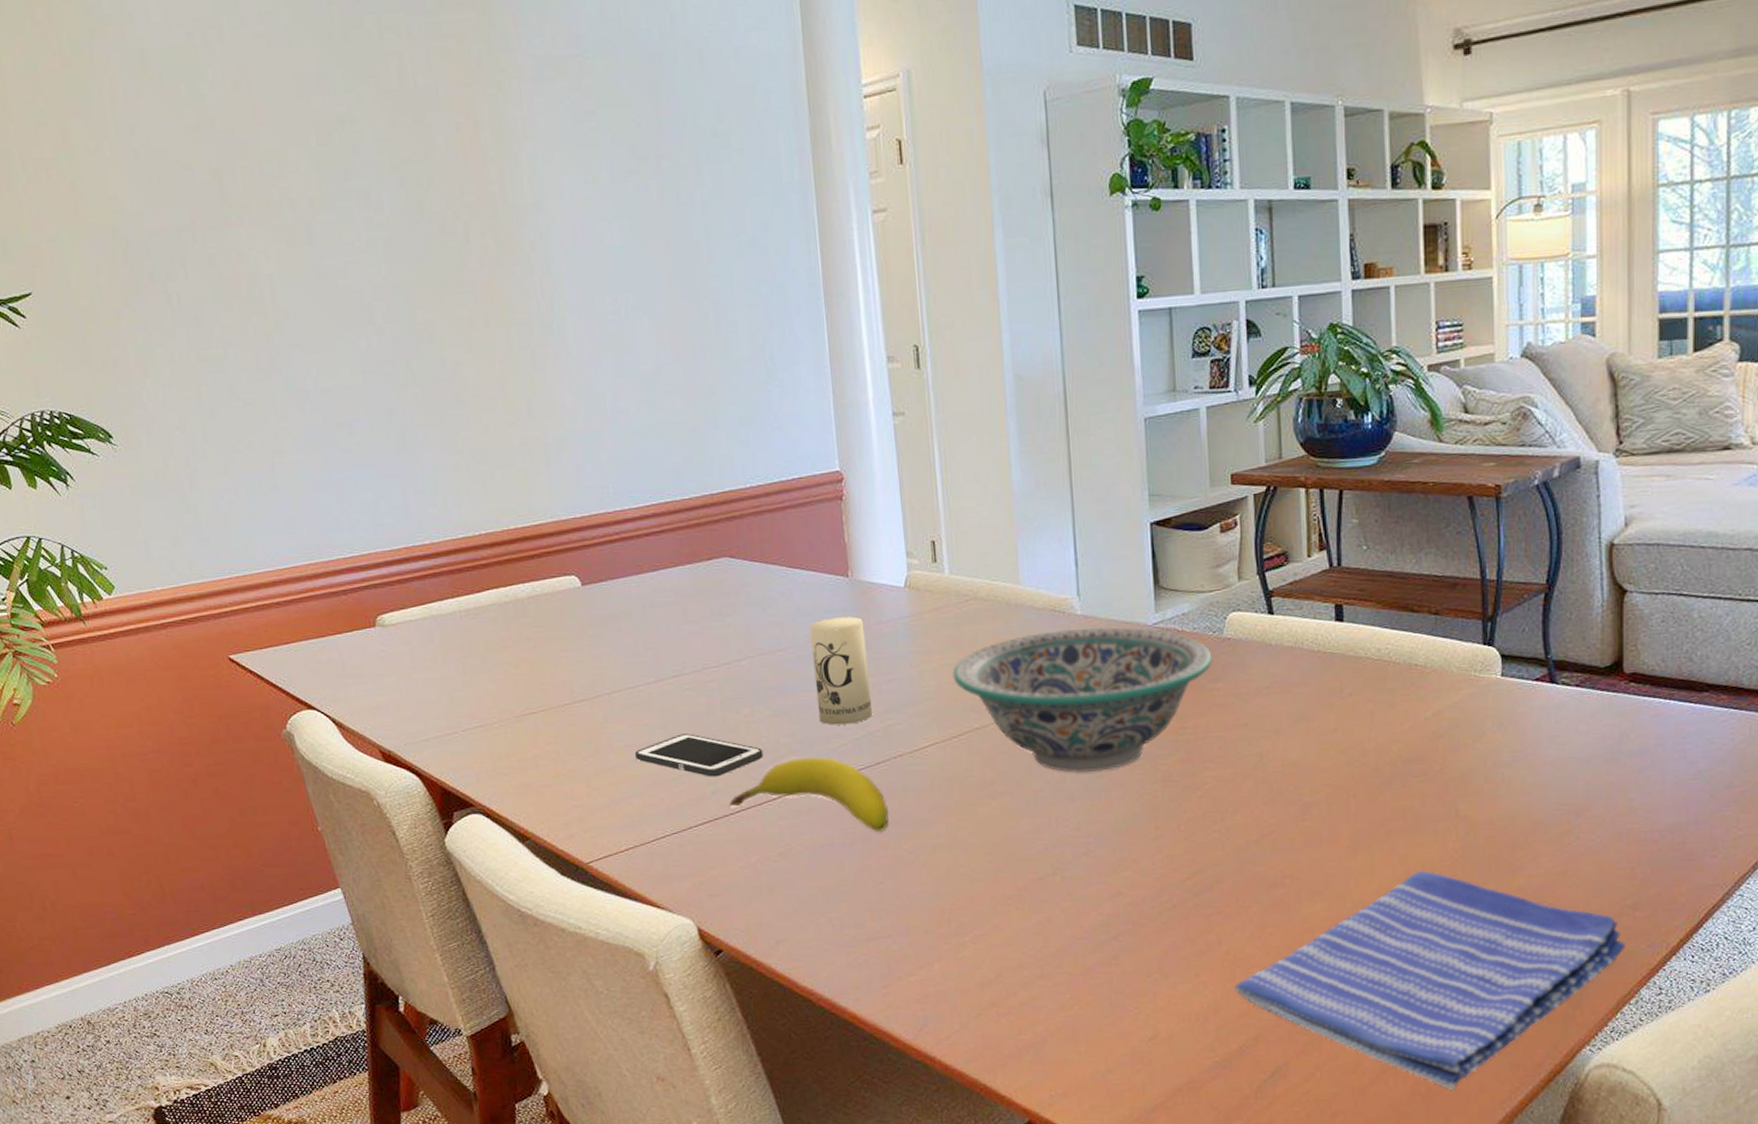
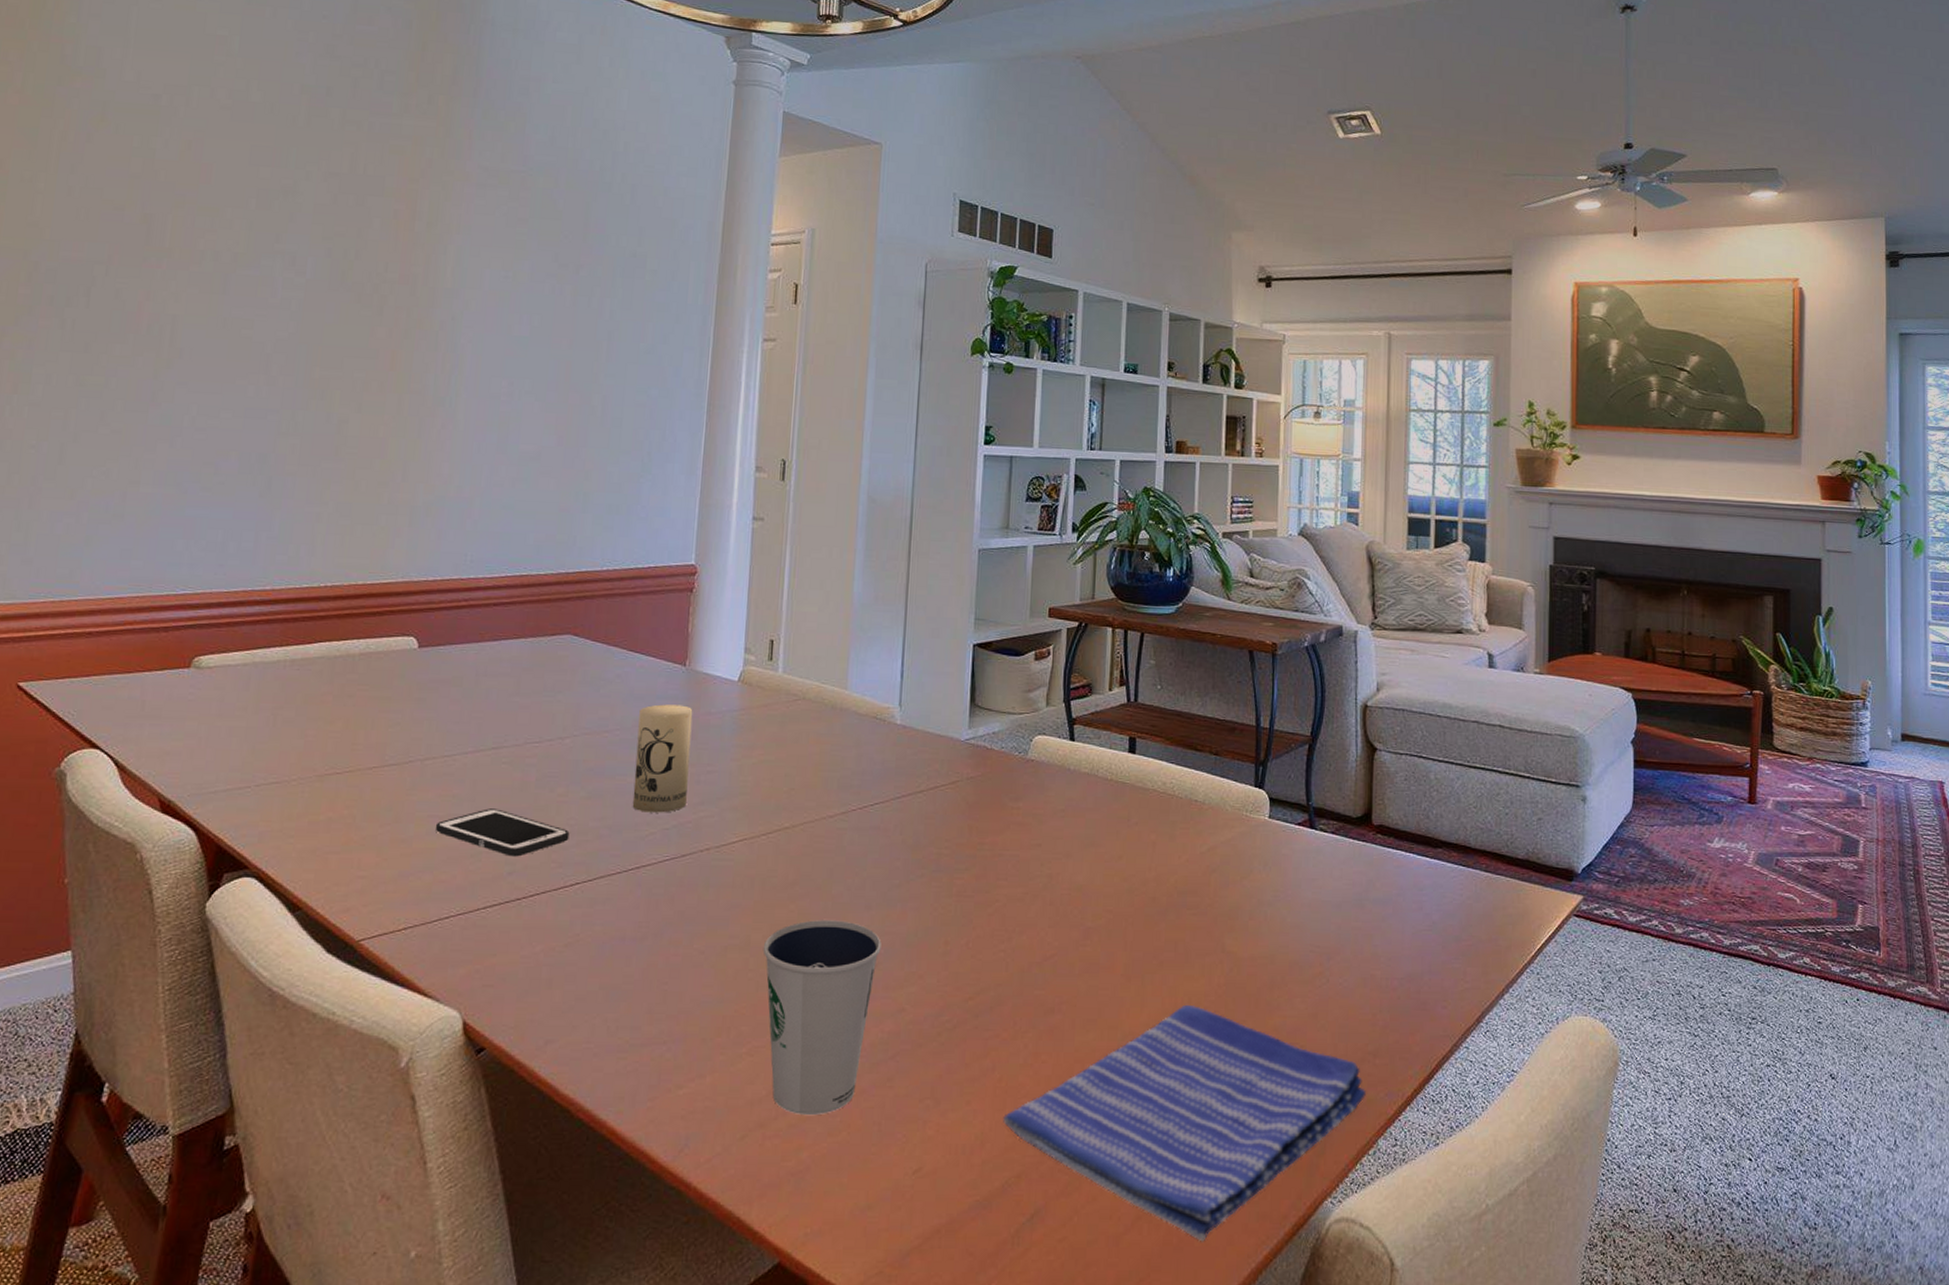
fruit: present [728,756,889,832] -> none [523,843,686,928]
decorative bowl: present [952,627,1213,773] -> none [771,737,1016,881]
dixie cup: none [970,813,1090,994] -> present [762,920,882,1116]

